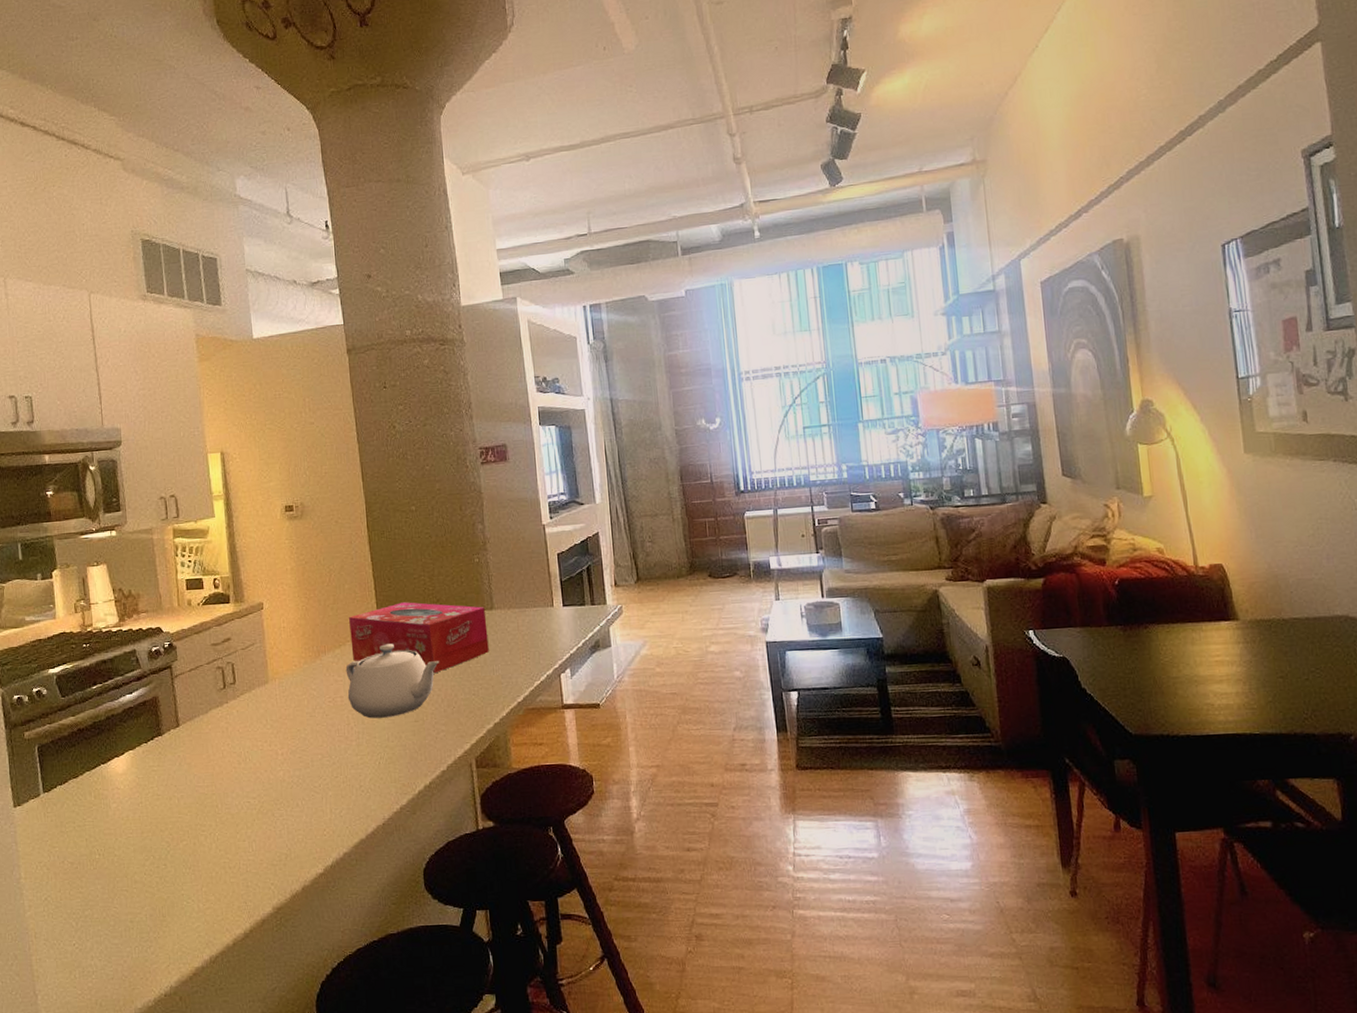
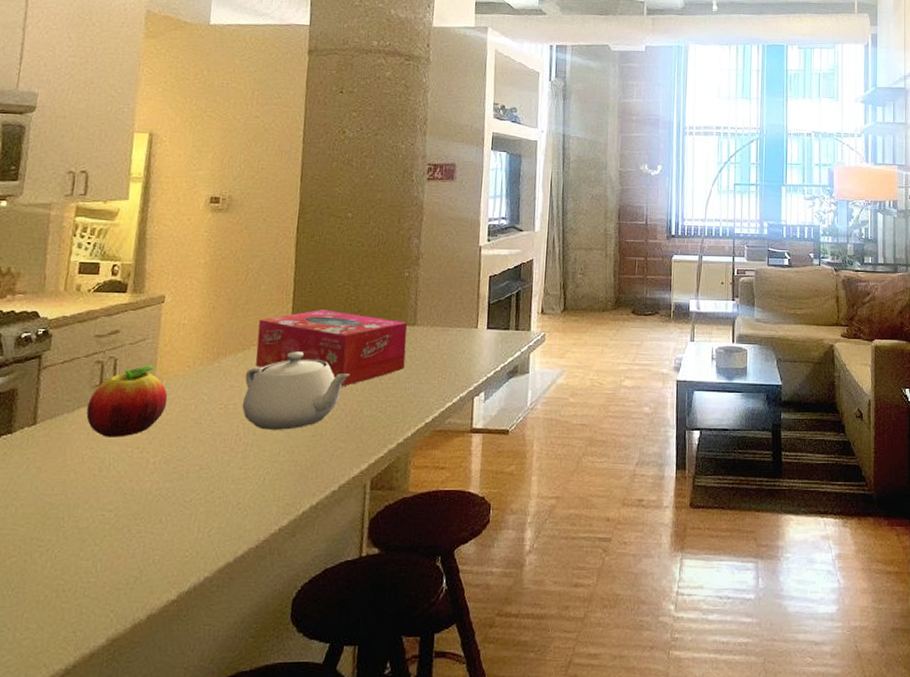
fruit: none [217,667,283,734] -> present [86,365,168,437]

